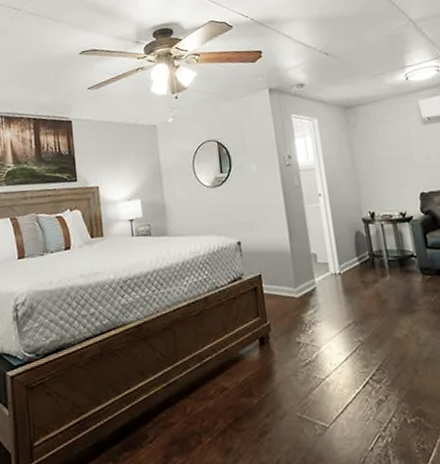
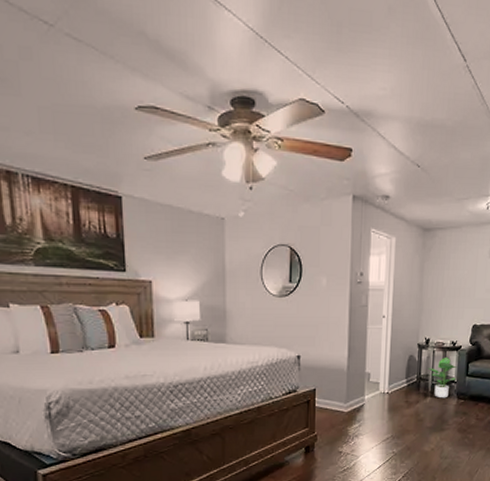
potted plant: none [378,230,415,276] -> present [427,358,458,399]

